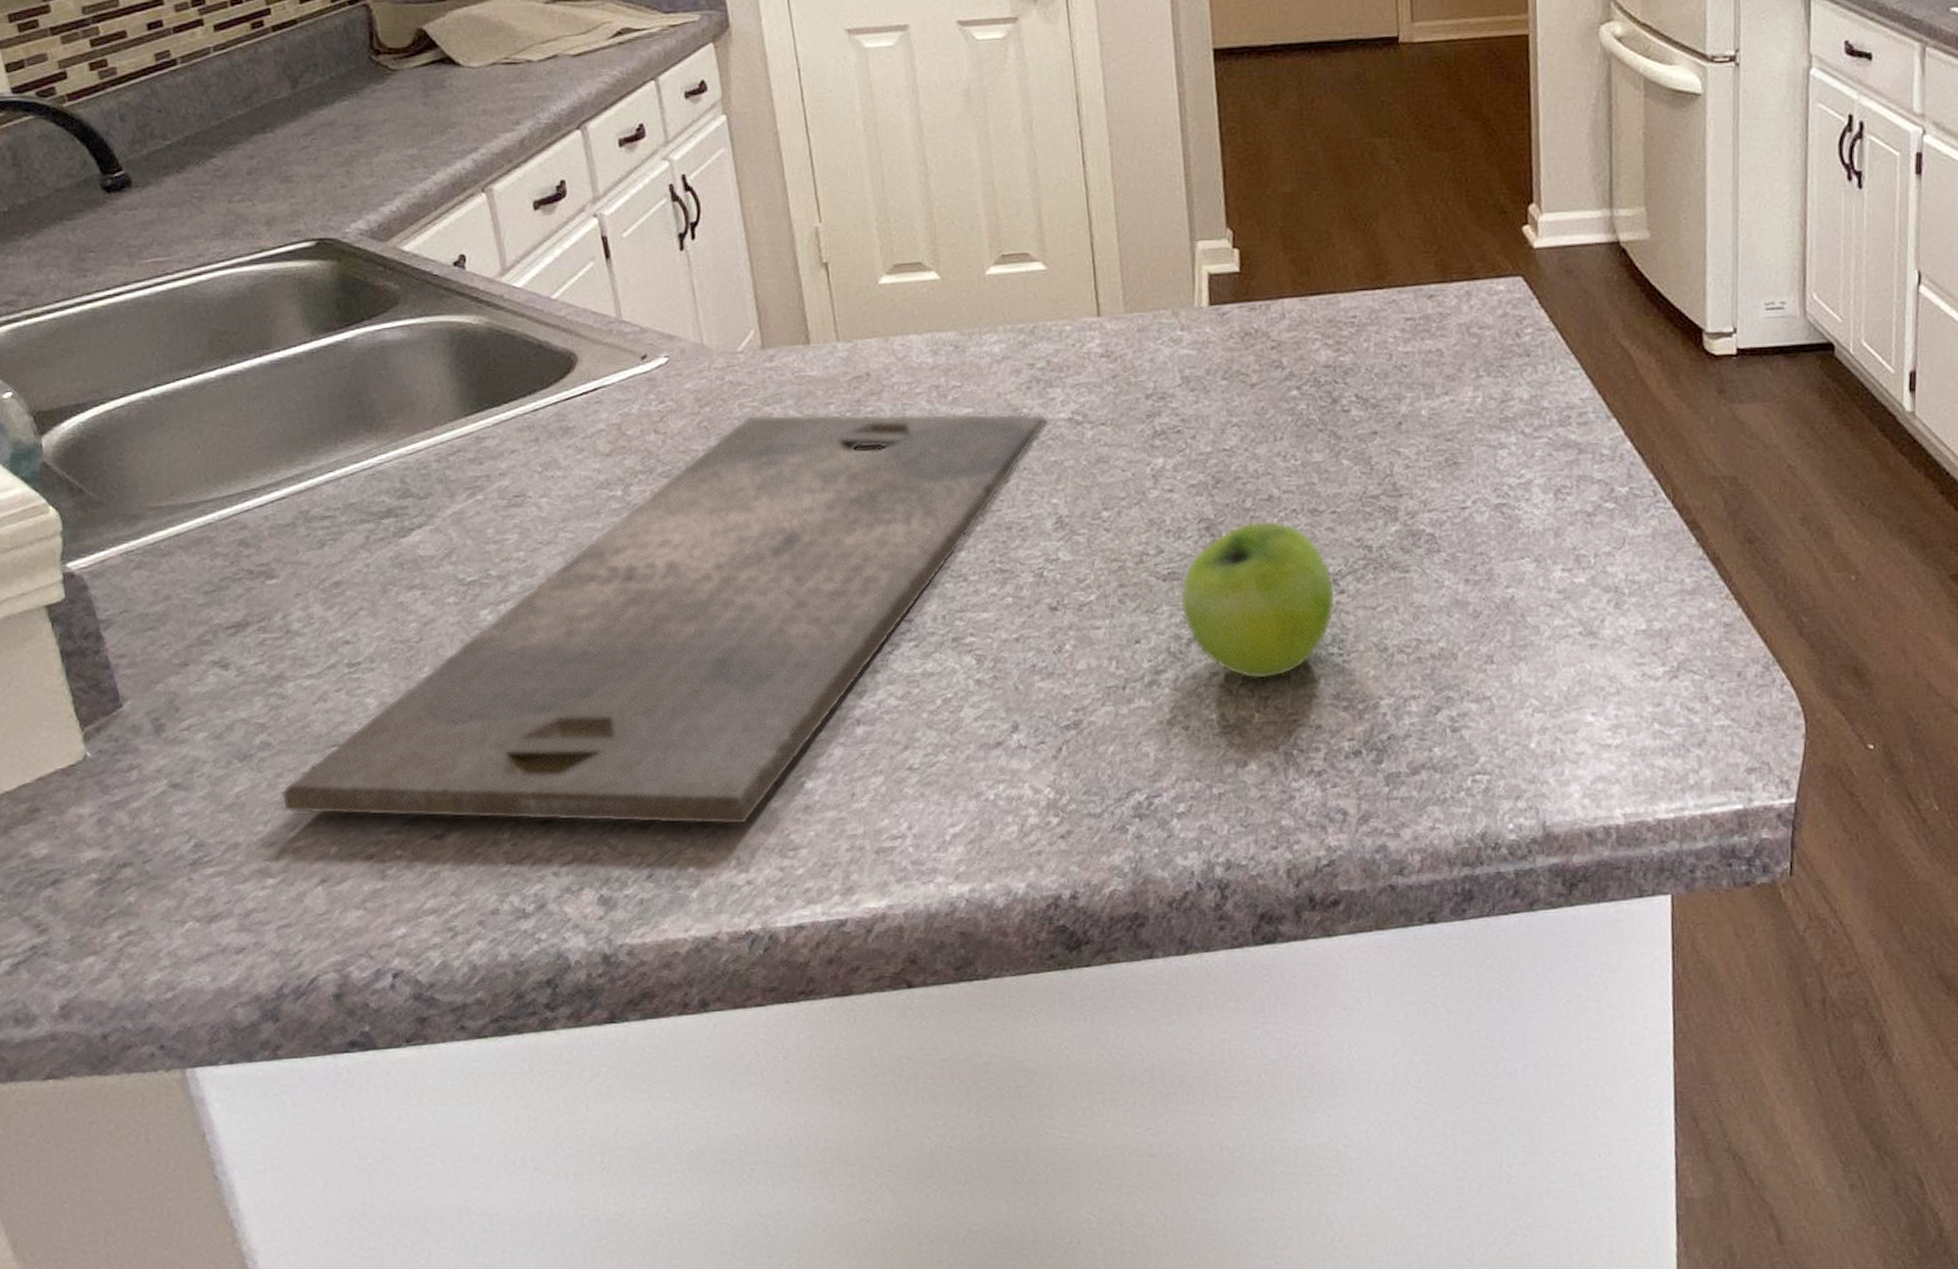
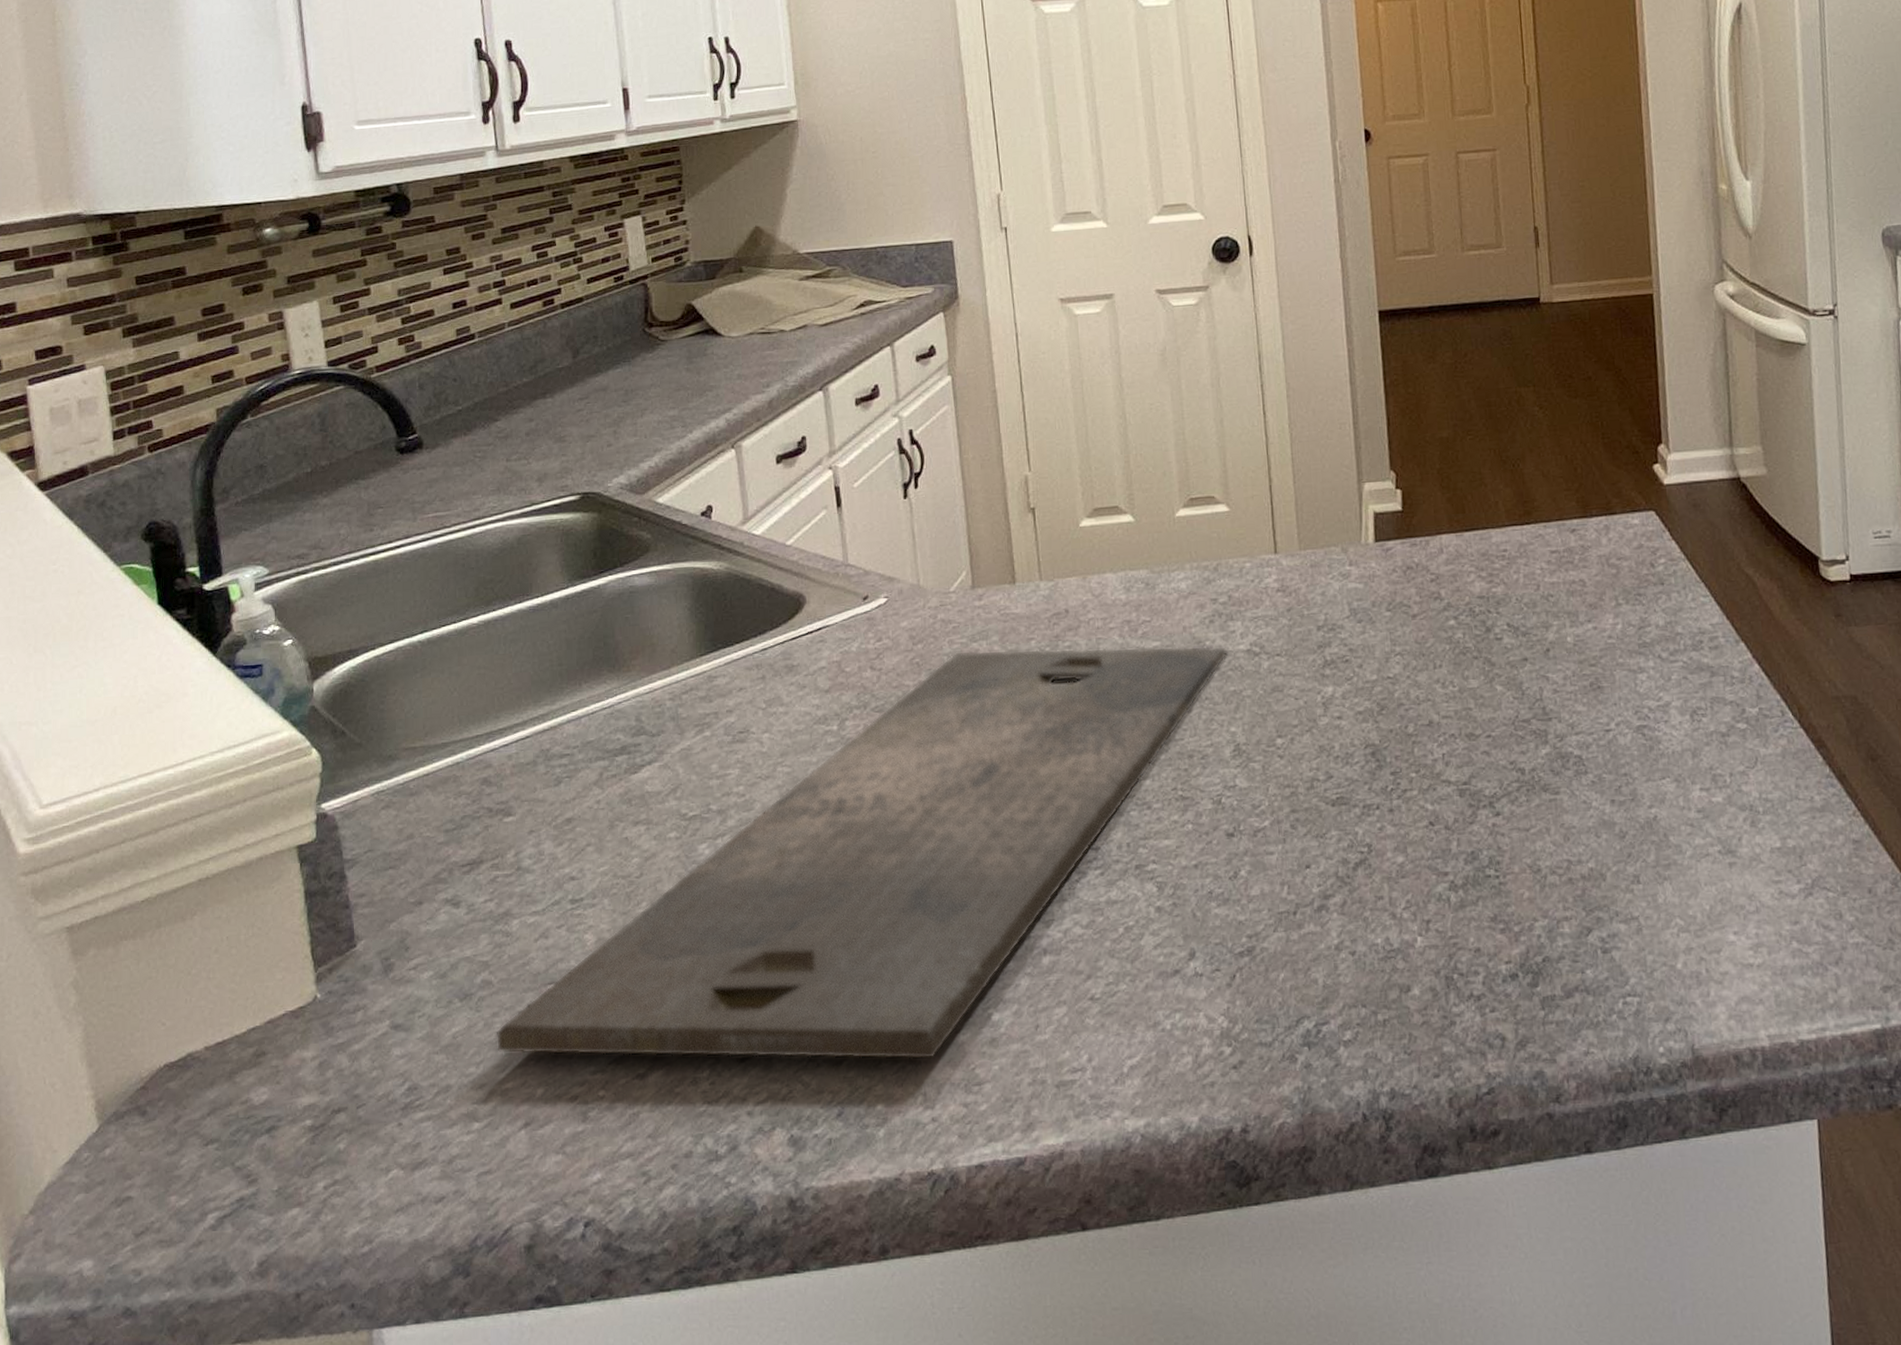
fruit: present [1180,520,1336,679] -> none [1348,745,1492,902]

